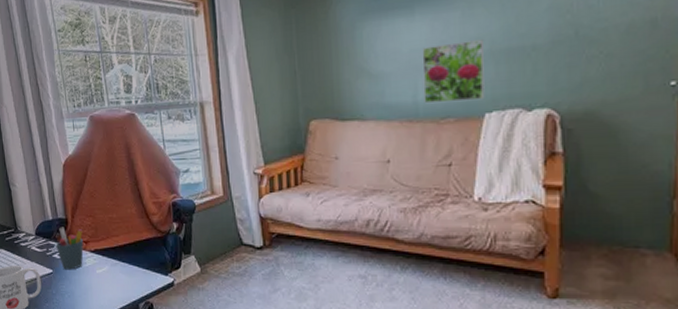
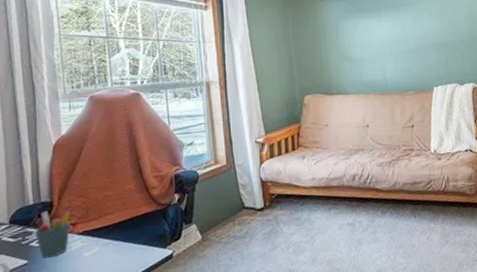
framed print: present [422,40,485,104] -> none [387,36,433,81]

